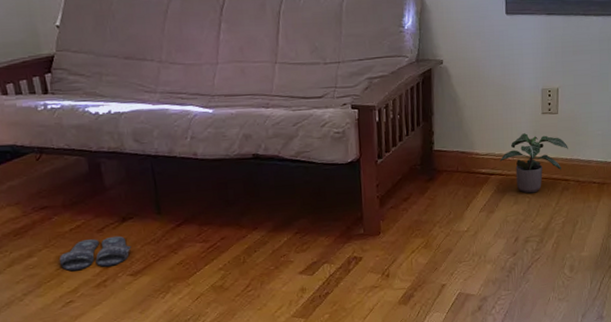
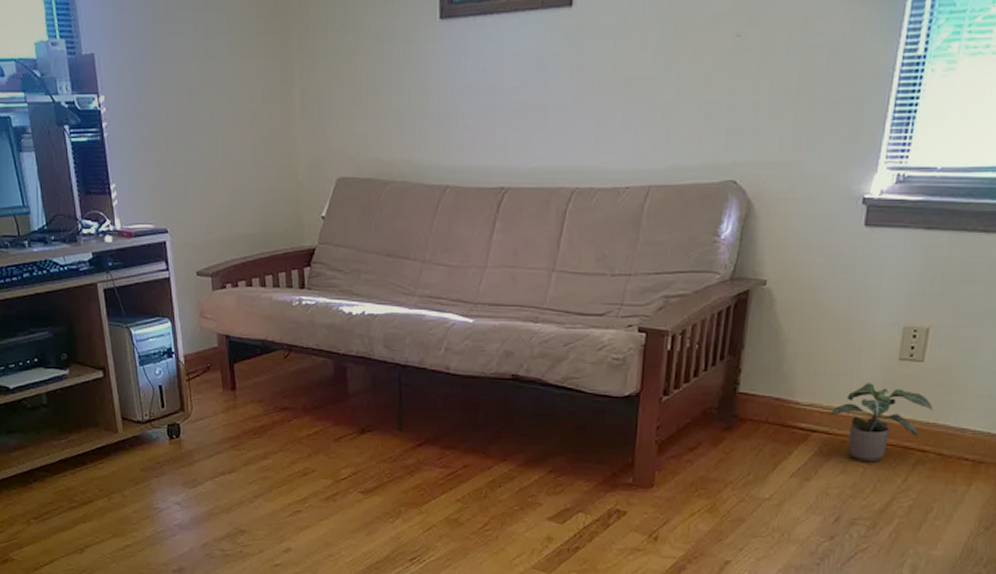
slippers: present [59,235,132,272] -> none [292,448,367,480]

